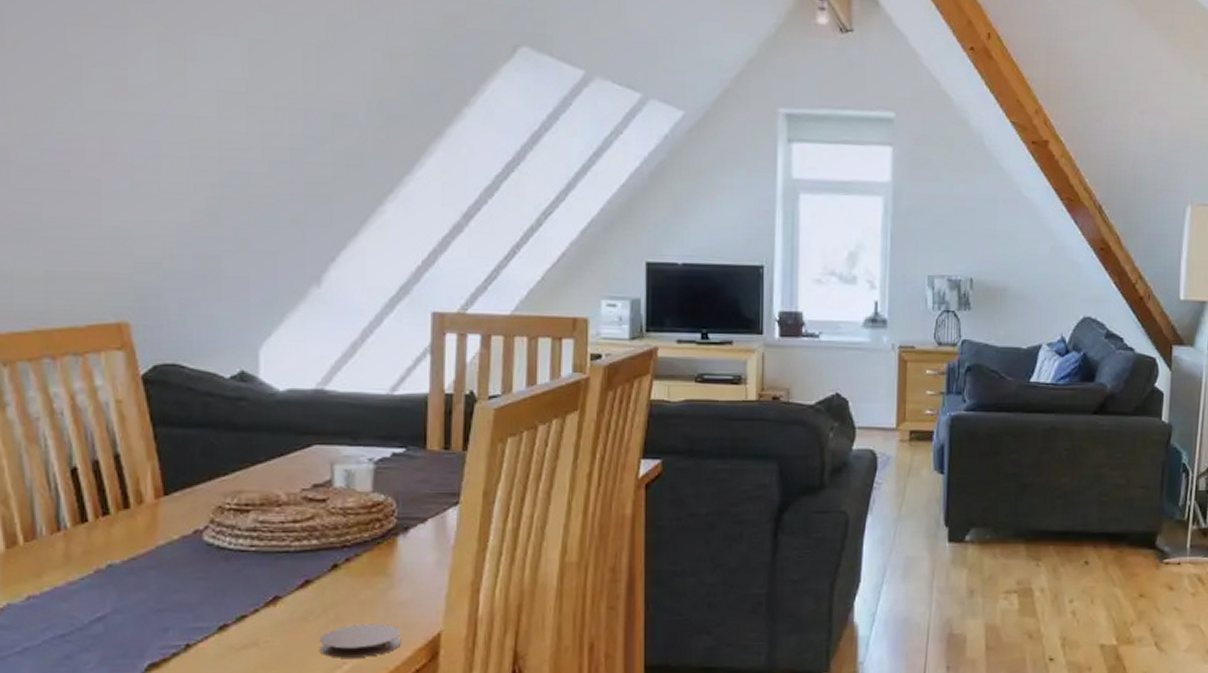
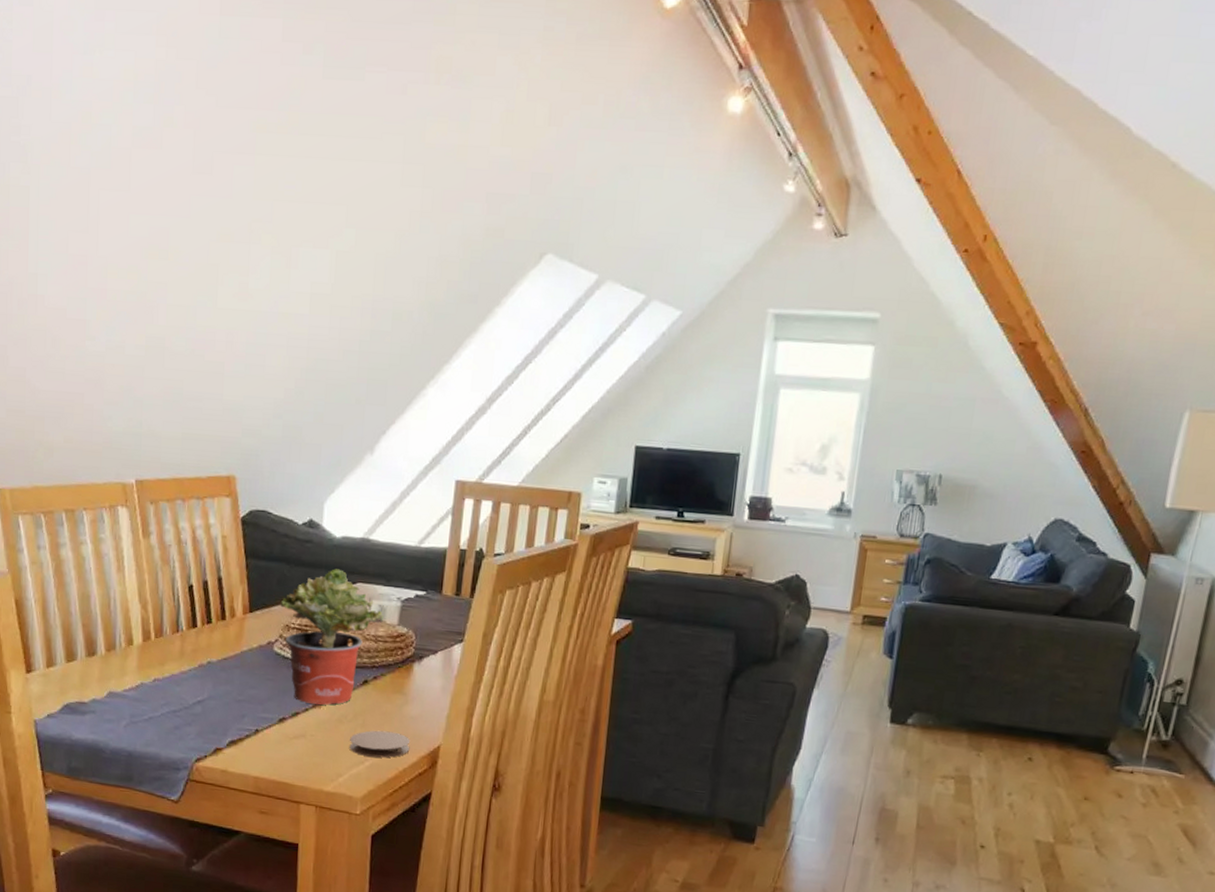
potted plant: none [207,430,353,602] -> present [280,569,384,705]

